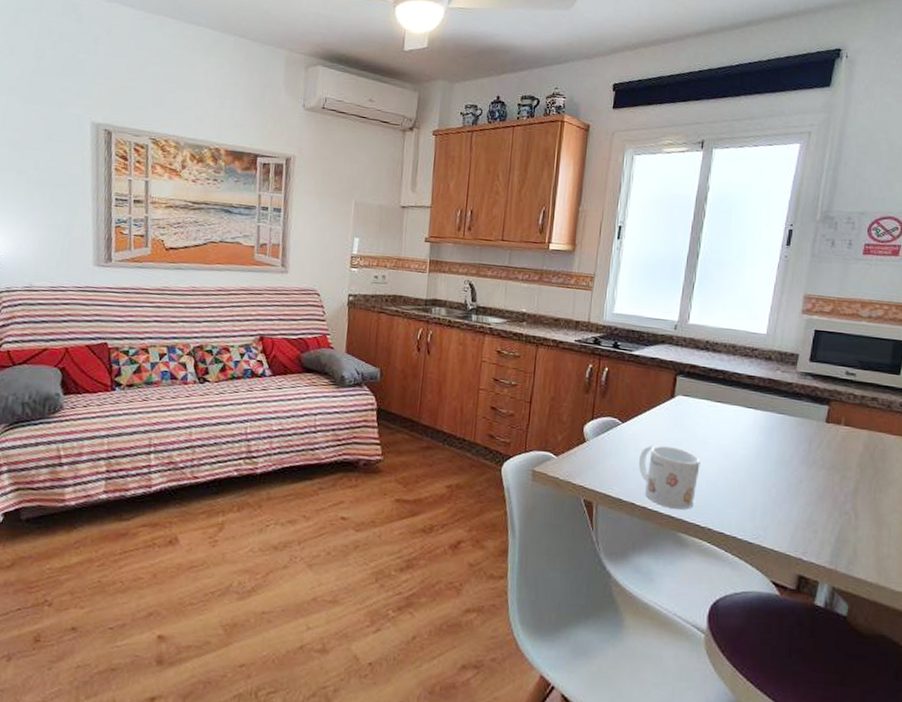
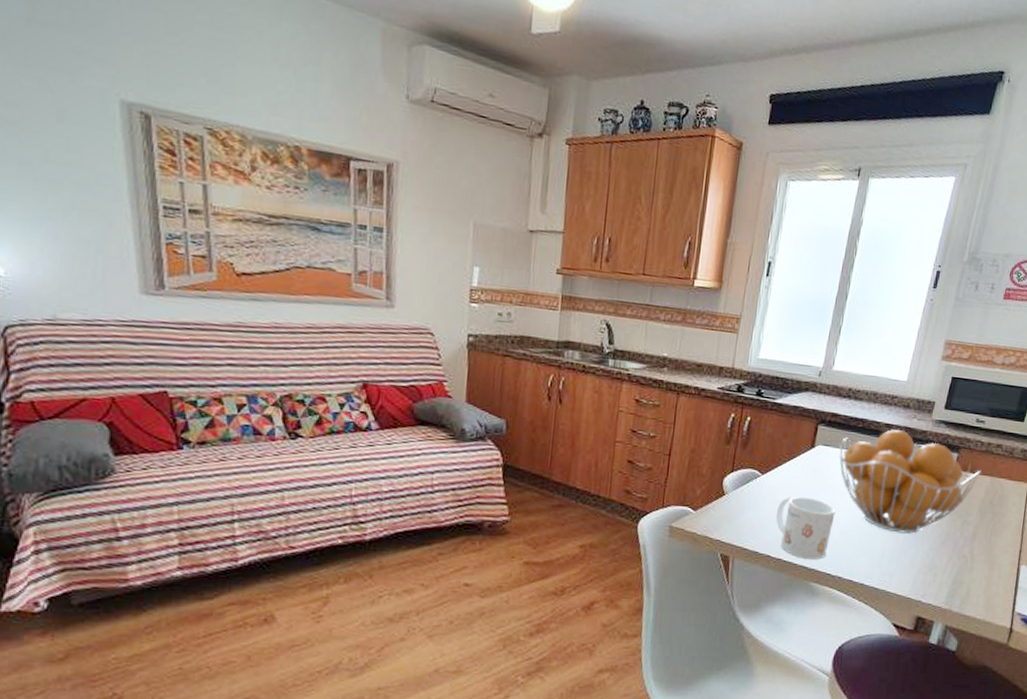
fruit basket: none [700,381,857,487] -> present [839,429,981,534]

